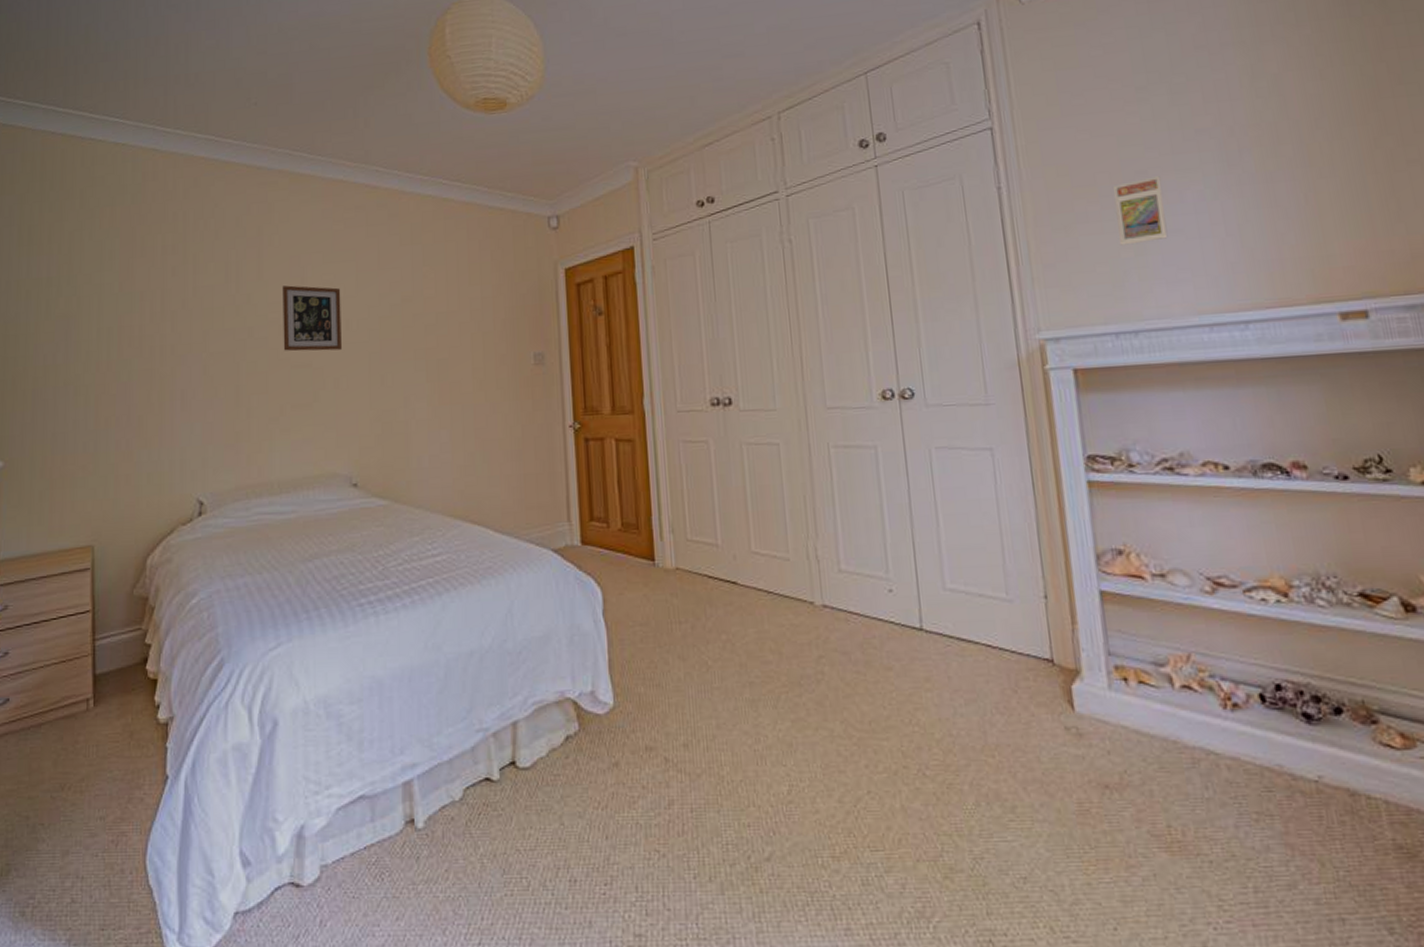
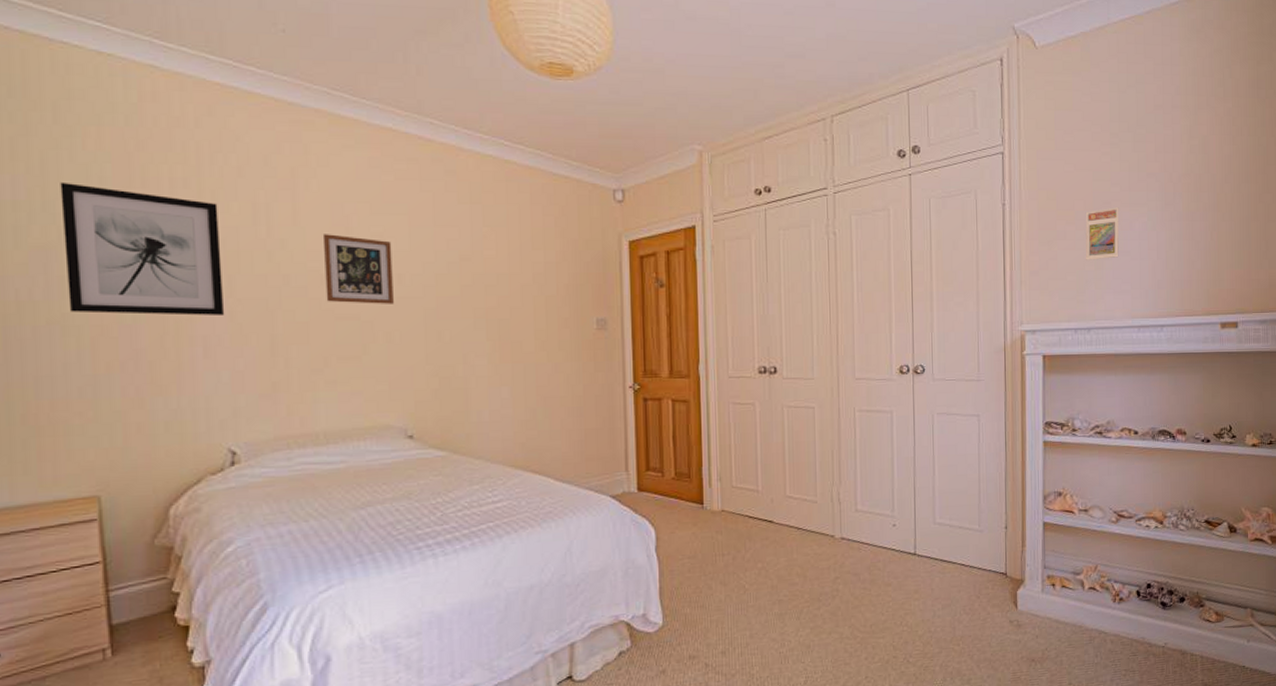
wall art: none [81,257,200,373] -> present [60,181,225,316]

